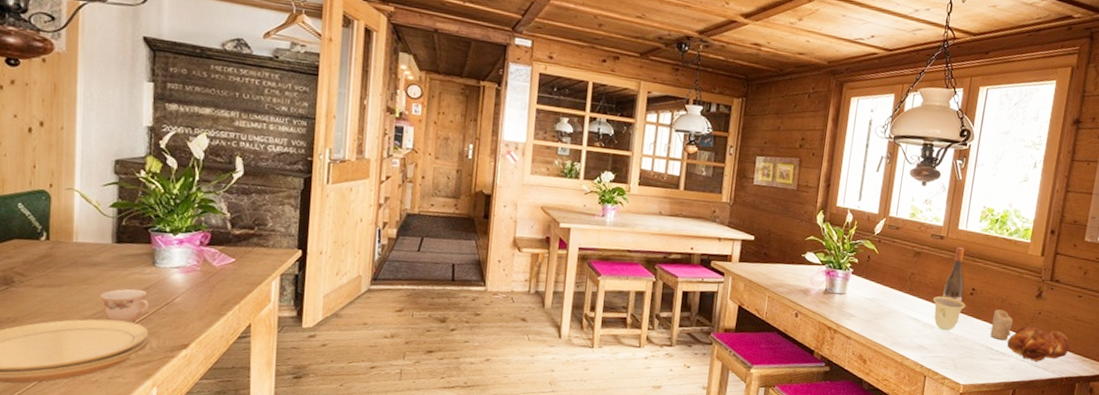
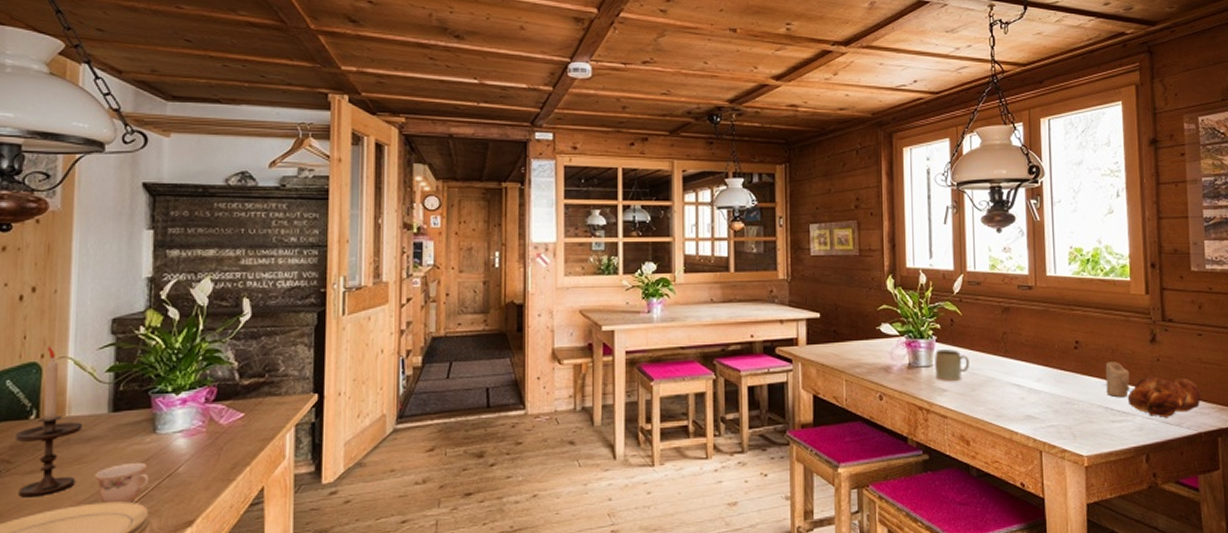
candlestick: none [27,177,89,308] -> present [14,345,83,498]
mug: none [846,281,878,309] -> present [935,349,969,381]
cup: present [932,295,966,331] -> none [1032,354,1072,395]
wine bottle: present [942,247,965,322] -> none [1043,296,1068,383]

